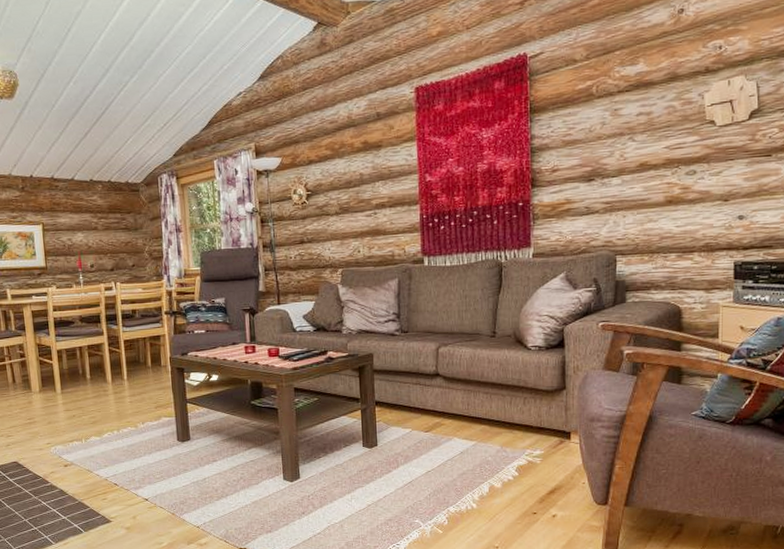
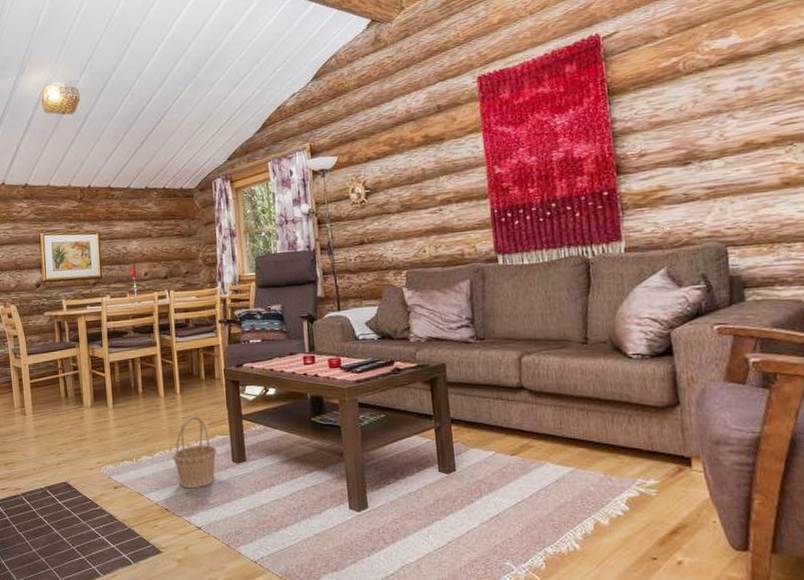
basket: none [121,400,163,465] -> present [173,416,217,488]

